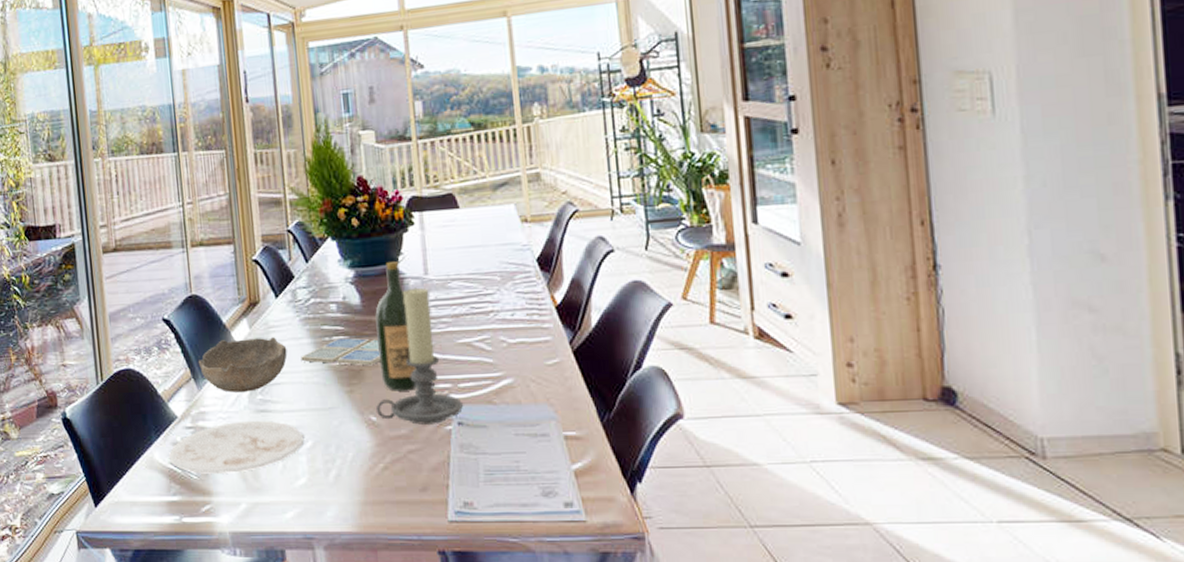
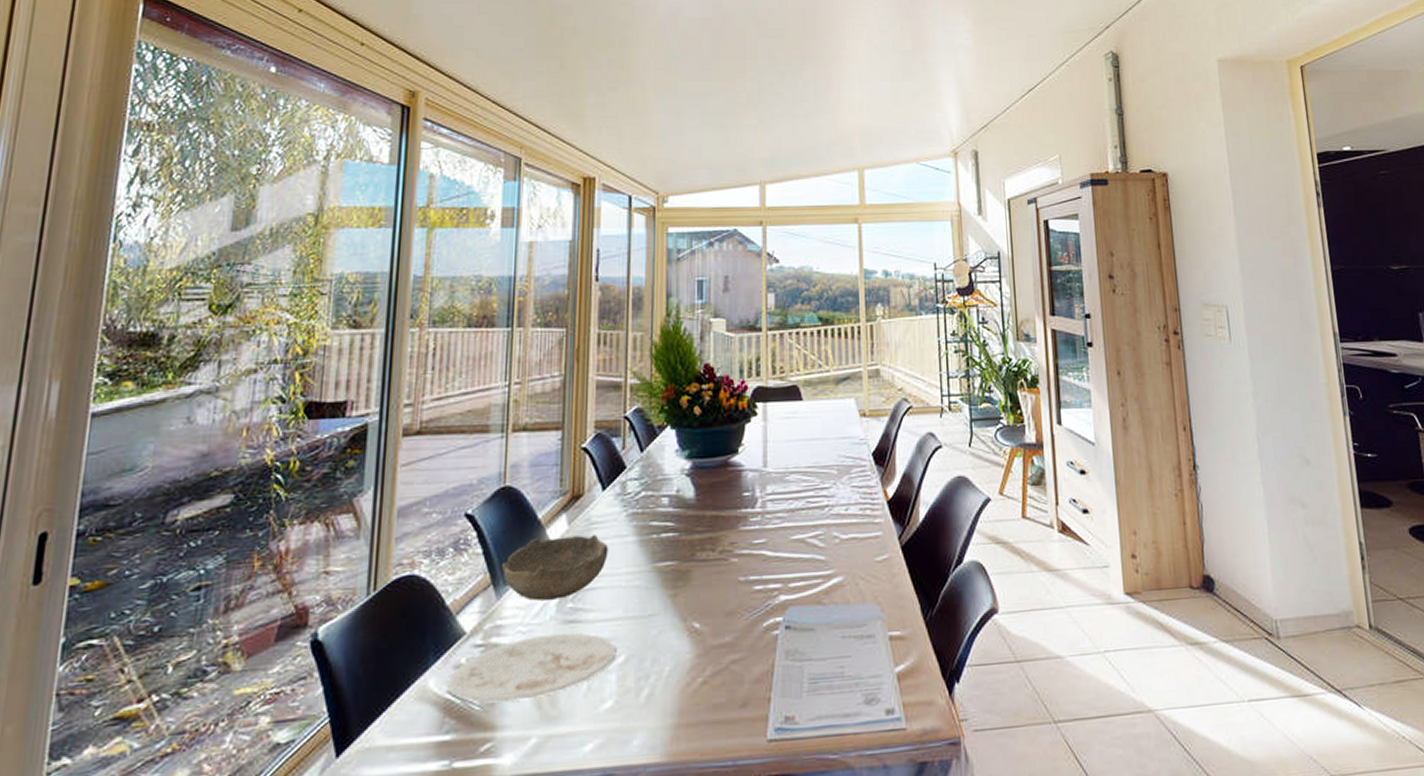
drink coaster: present [300,337,381,366] -> none [623,534,711,566]
wine bottle: present [375,261,417,391] -> none [709,453,747,594]
candle holder: present [377,287,463,425] -> none [701,480,791,631]

